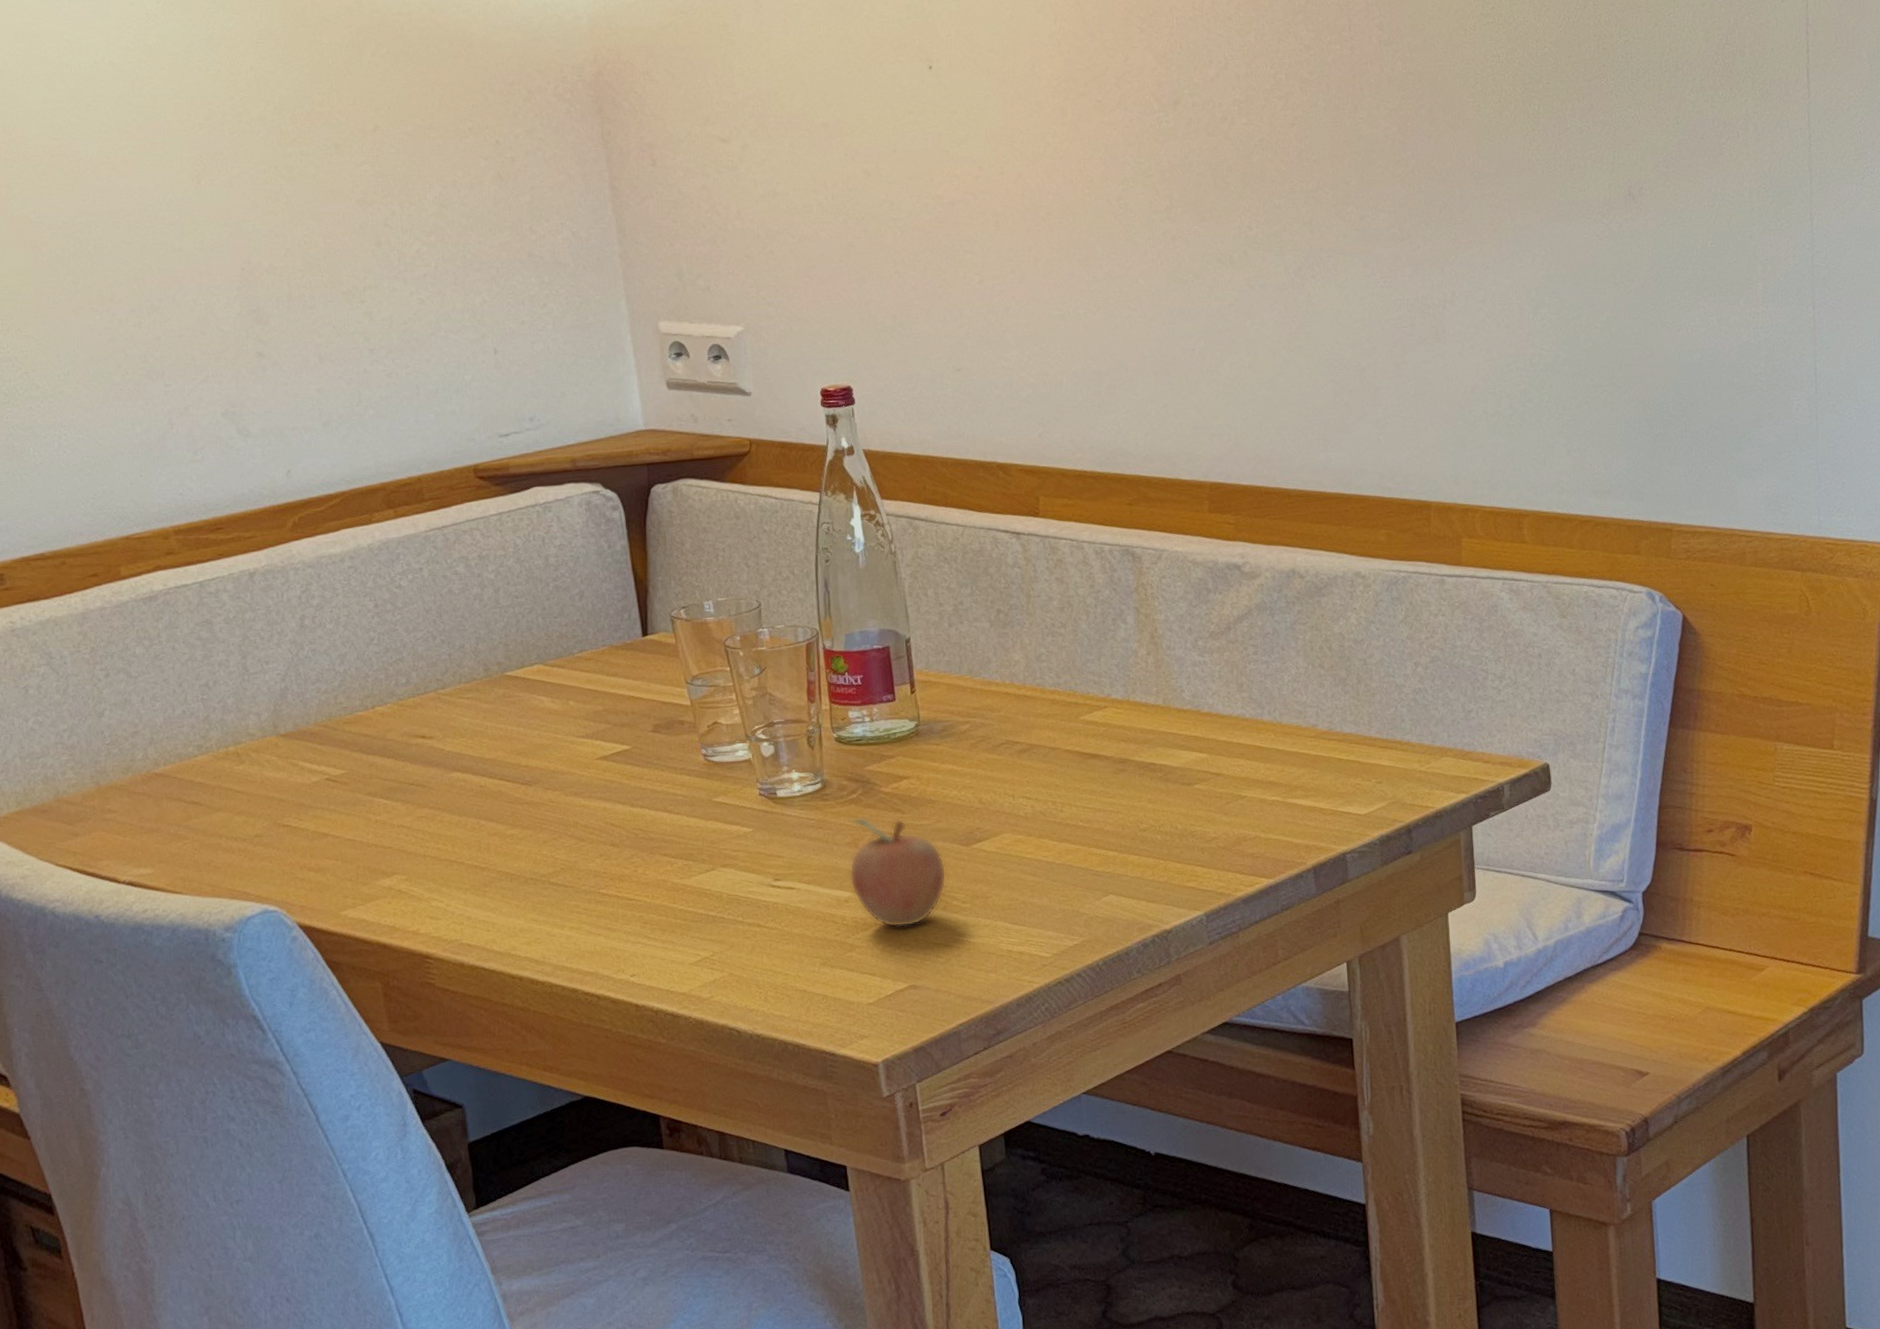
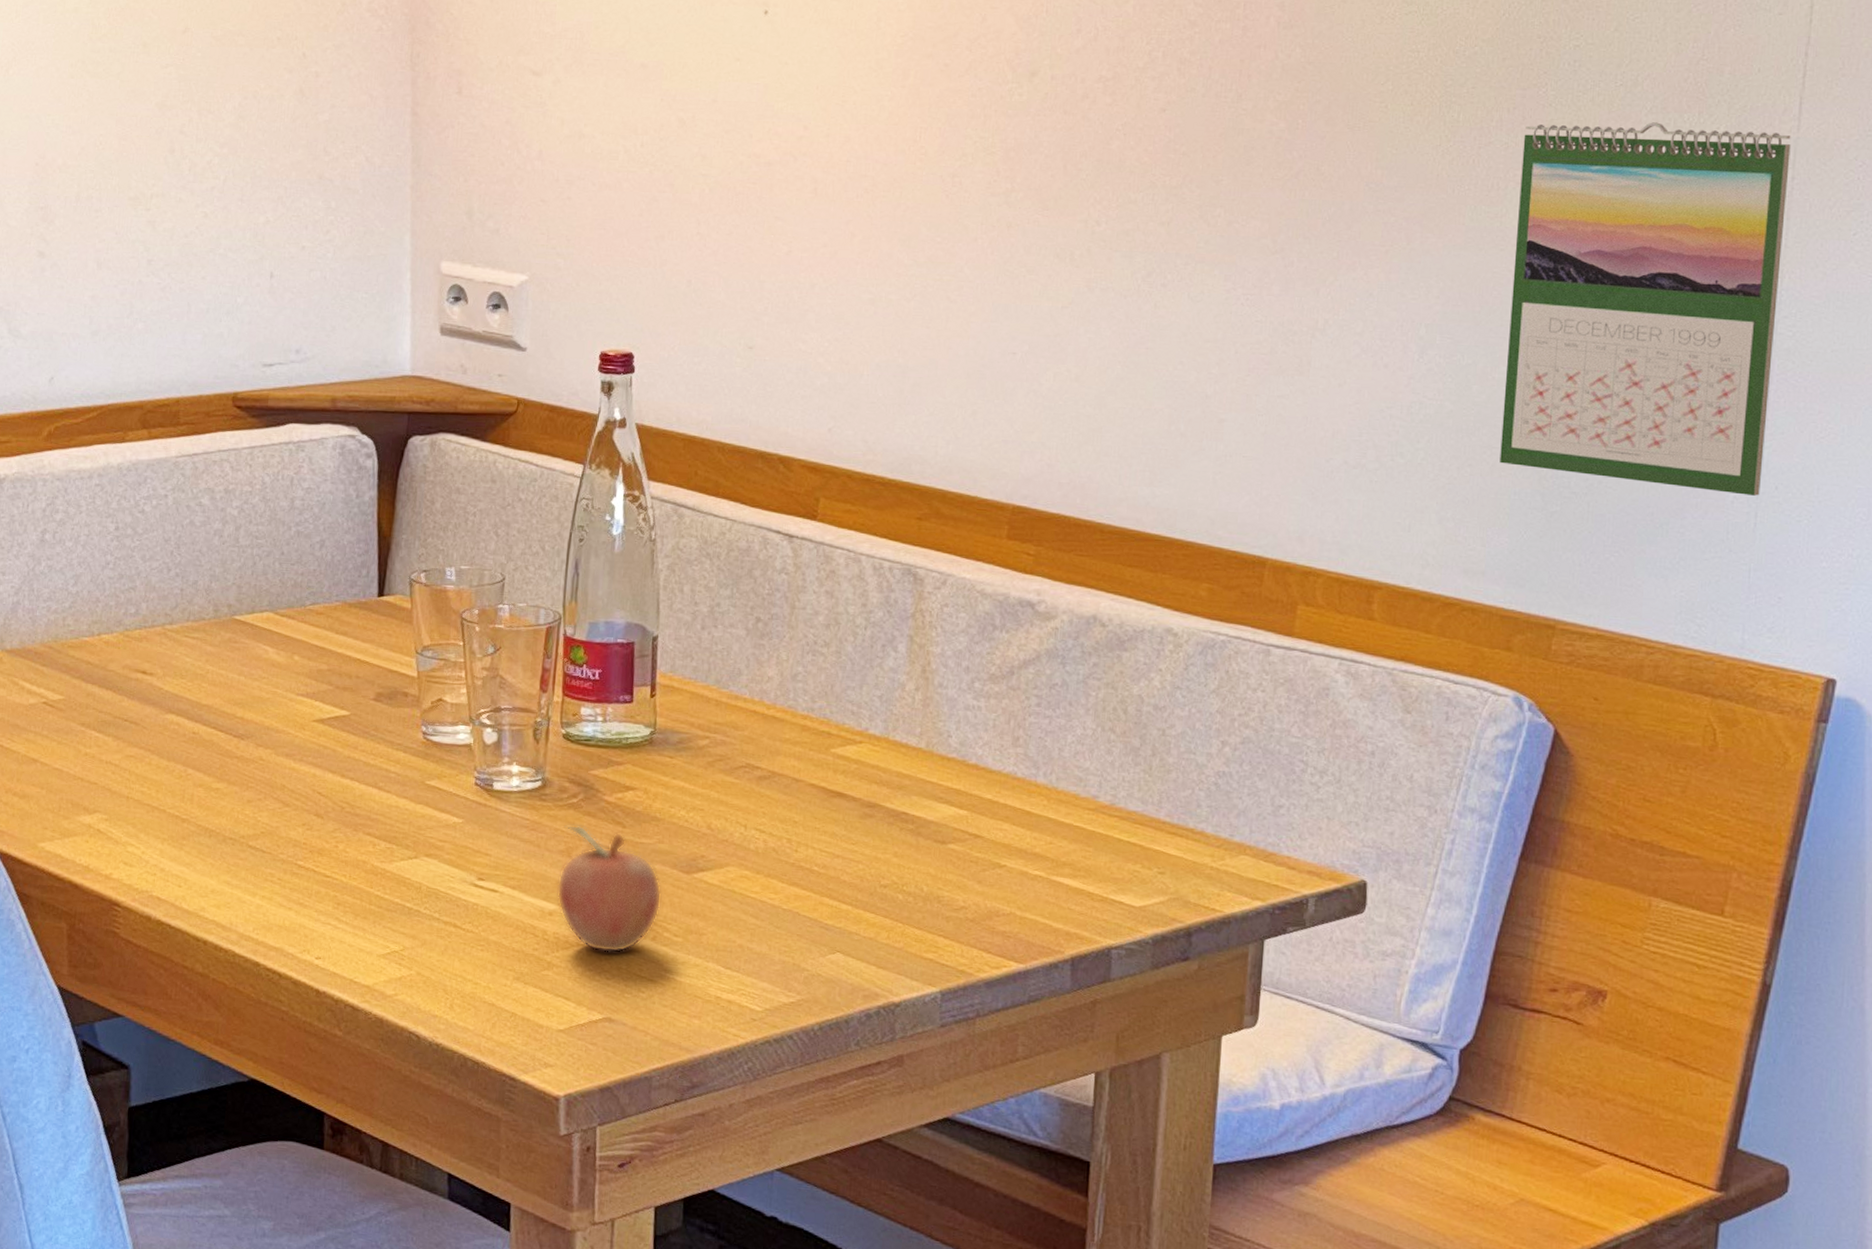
calendar: none [1594,99,1817,402] -> present [1499,122,1791,496]

